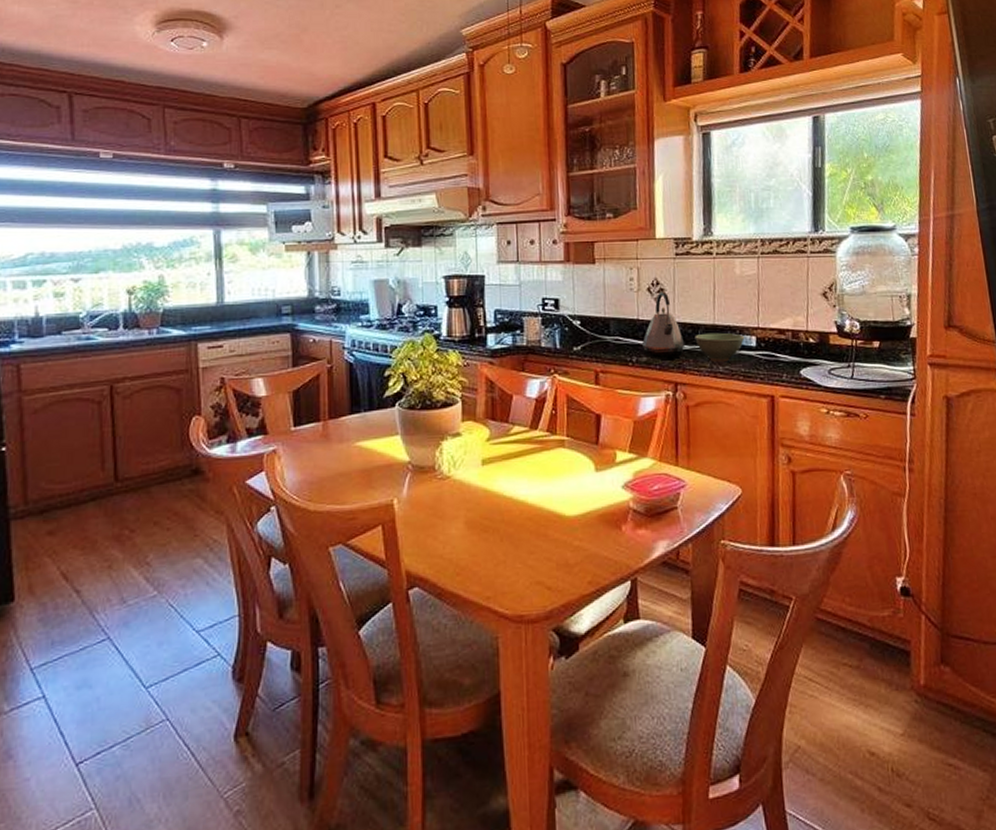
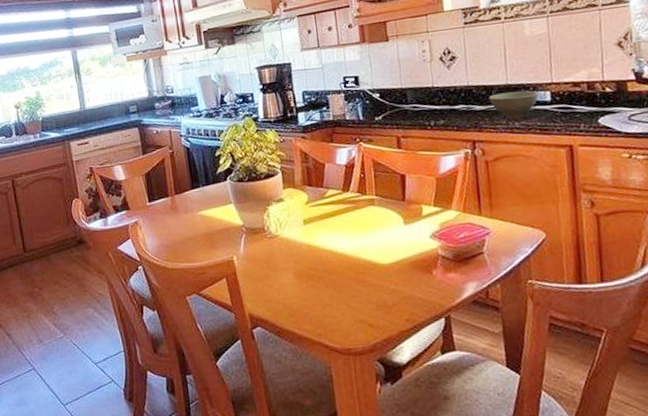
kettle: present [641,290,686,360] -> none [438,58,481,122]

